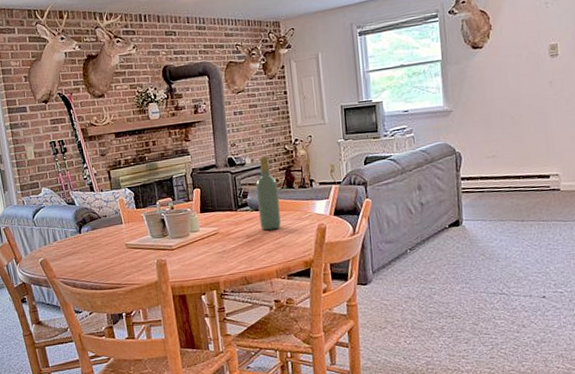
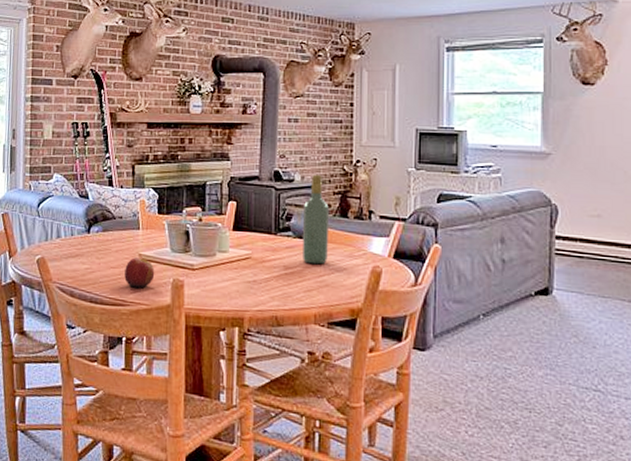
apple: none [115,247,141,272] -> present [124,257,155,288]

